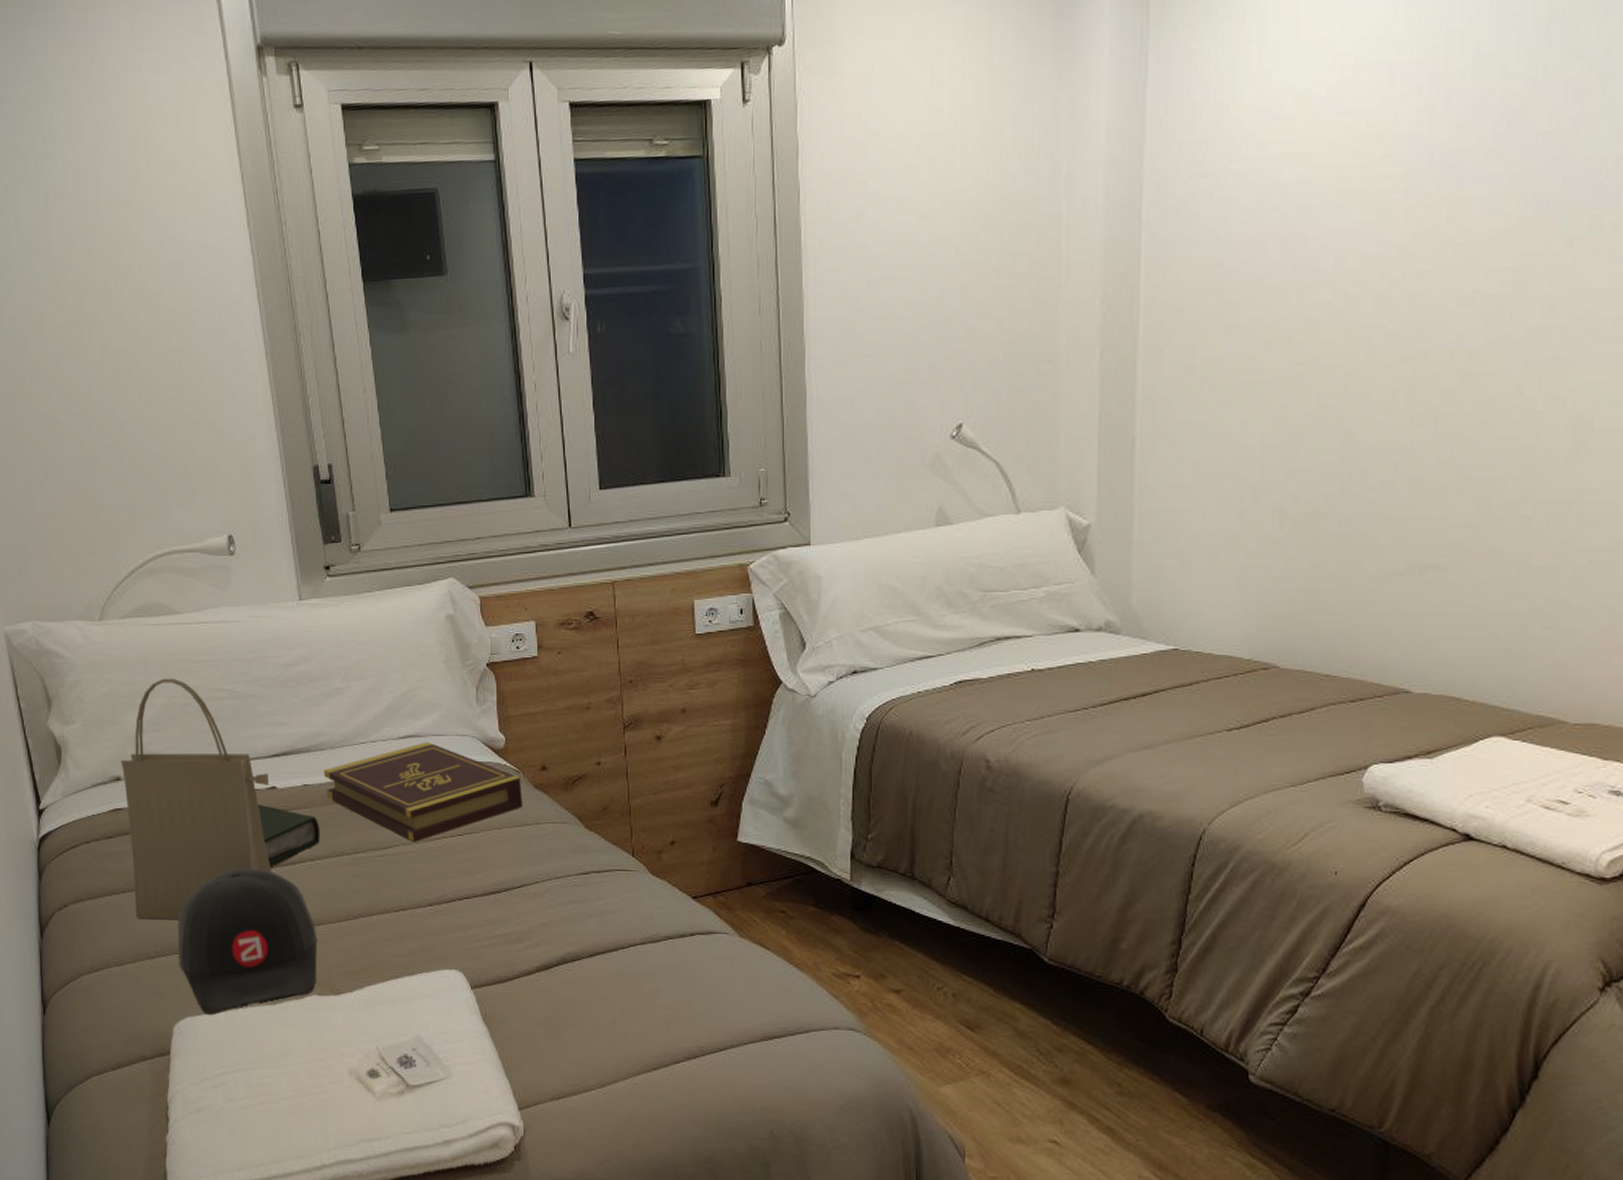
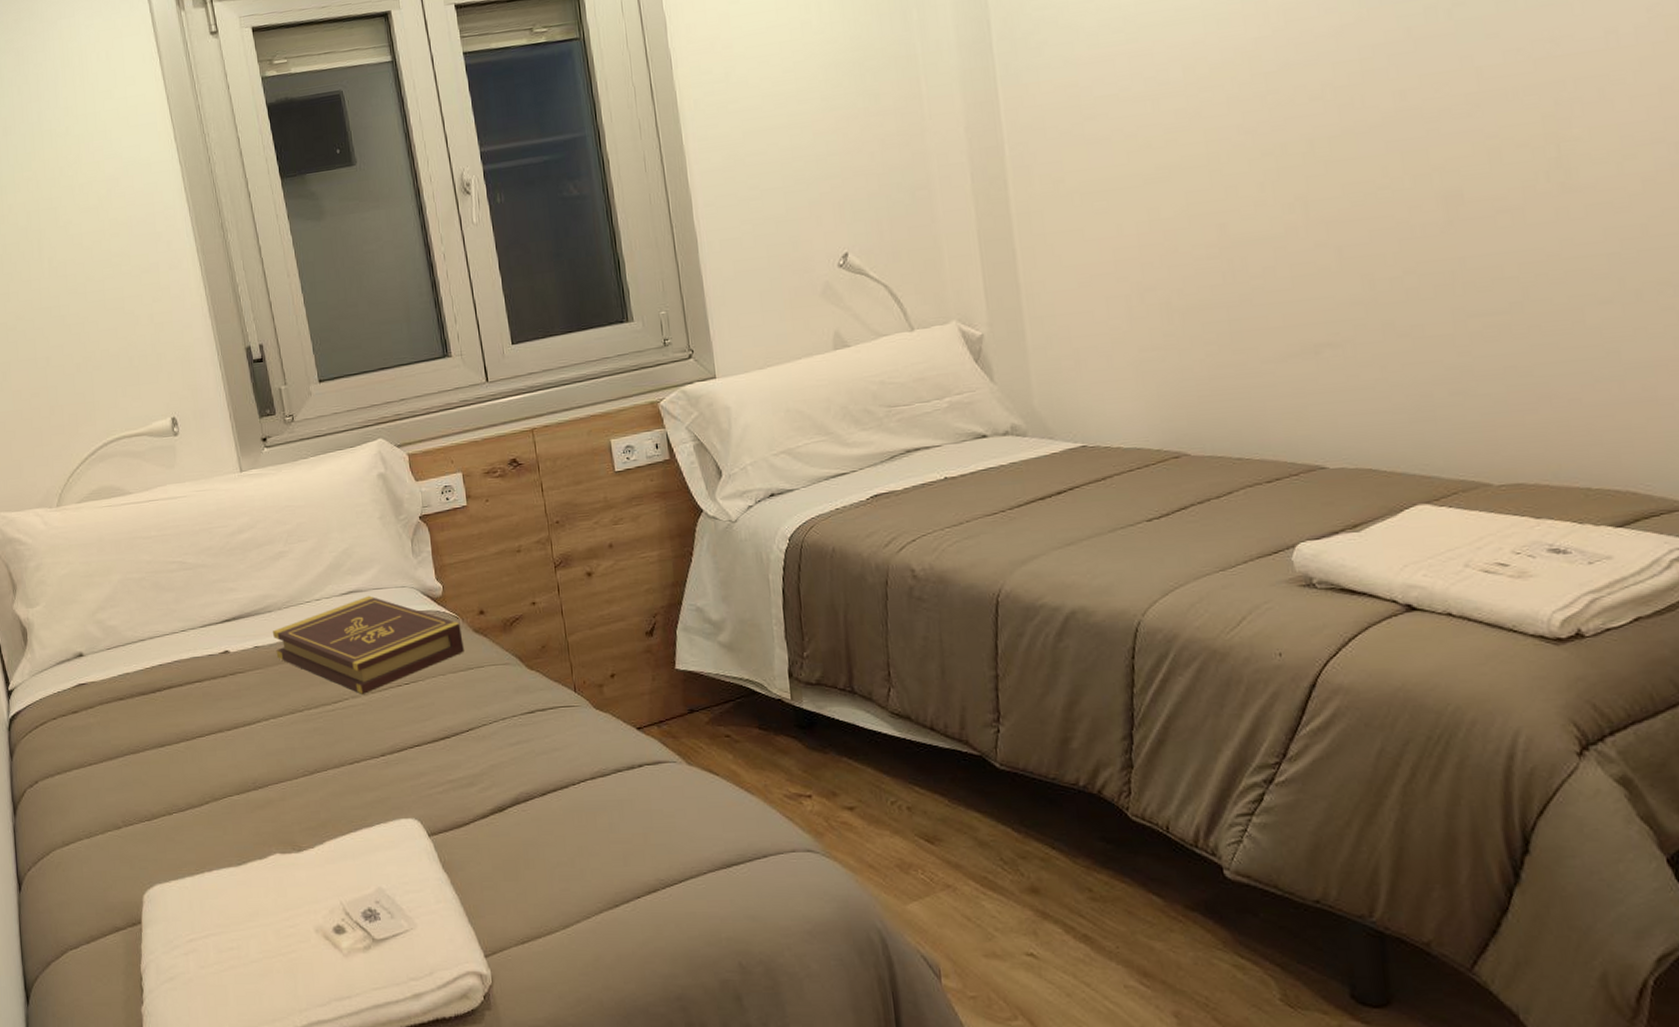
handbag: present [121,678,272,919] -> none [82,555,230,789]
baseball cap: present [177,868,318,1016] -> none [142,732,278,882]
book: present [258,804,320,867] -> none [212,669,274,730]

